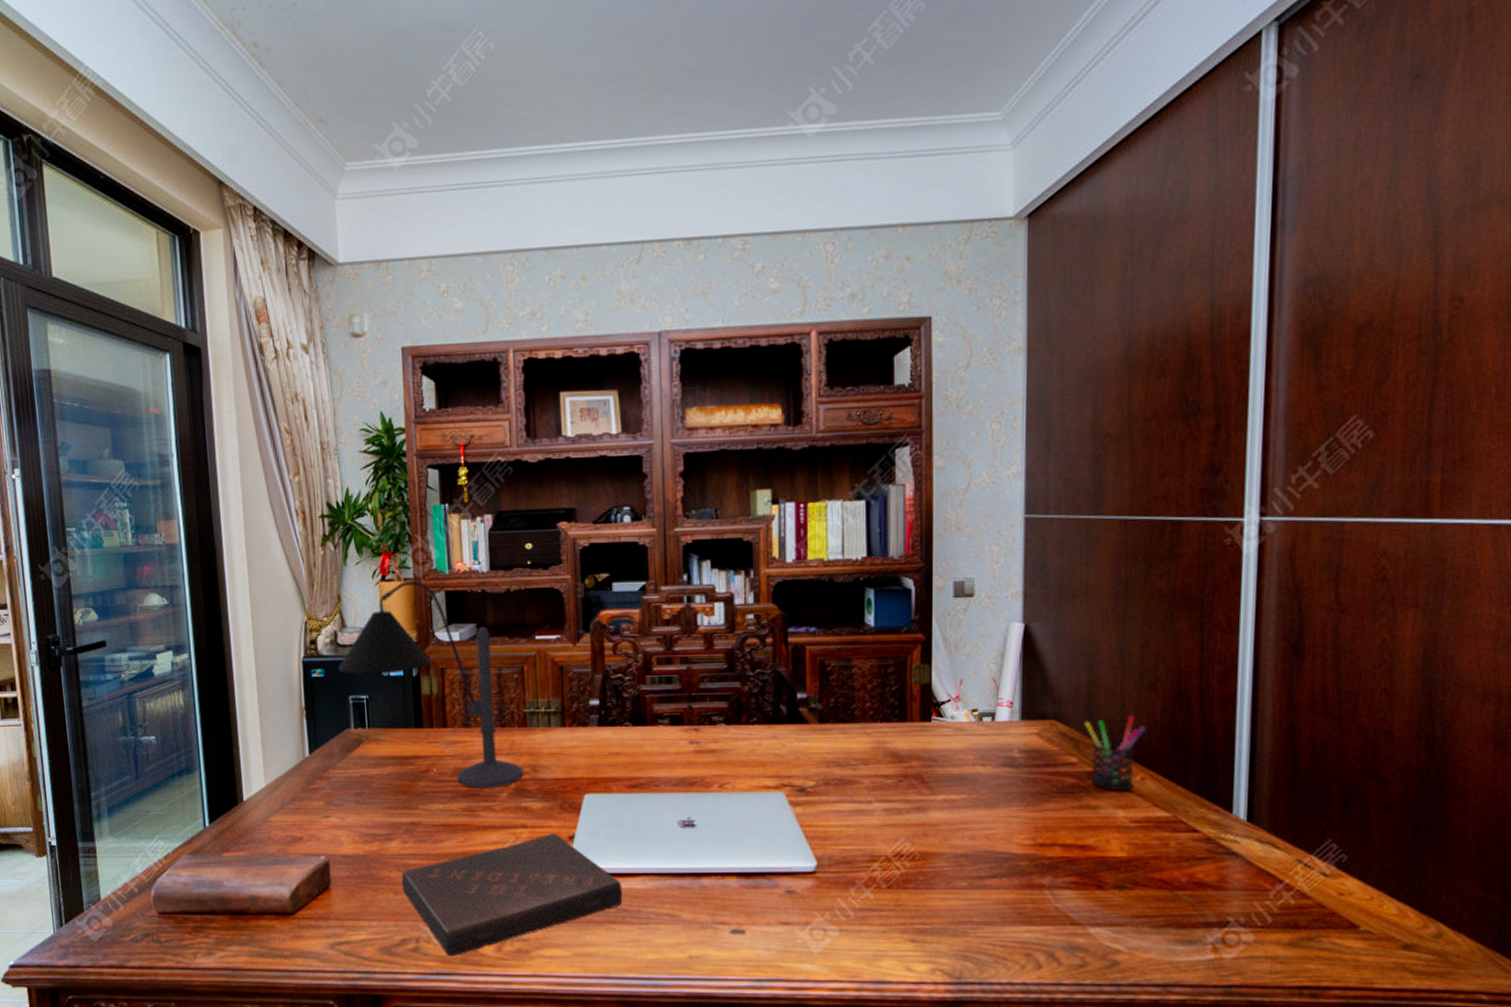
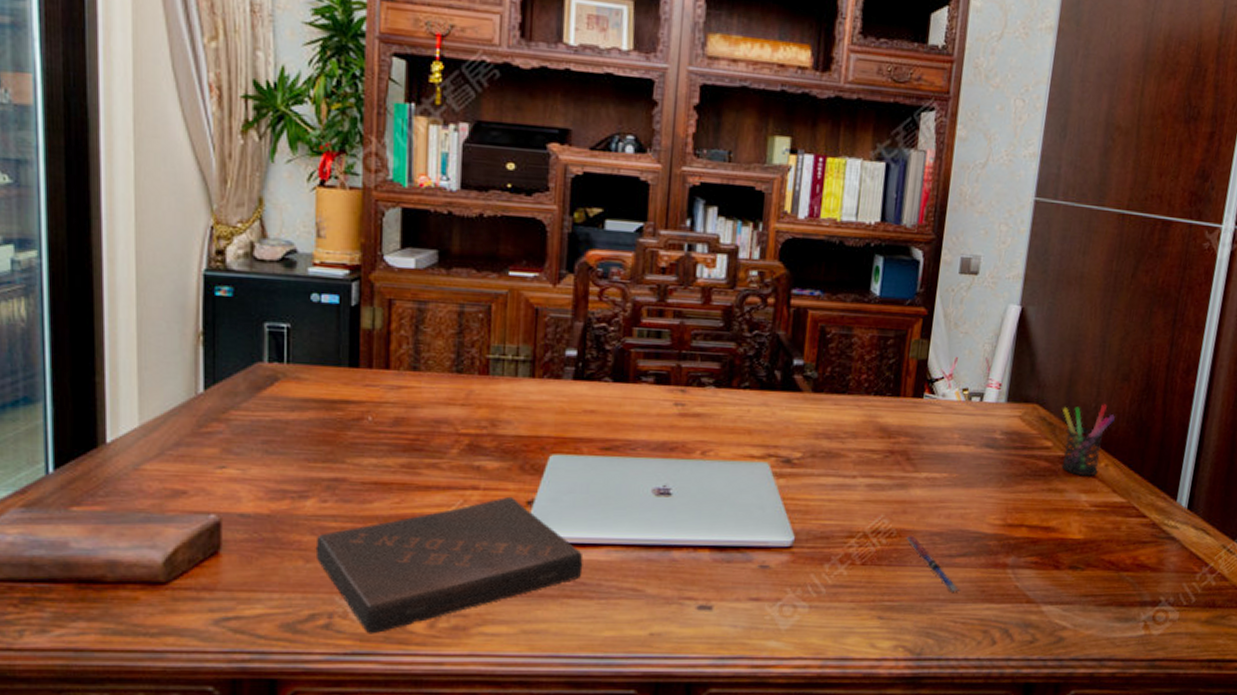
desk lamp: present [338,581,523,788] -> none [252,190,480,443]
pen: none [930,857,995,915] -> present [906,535,960,593]

